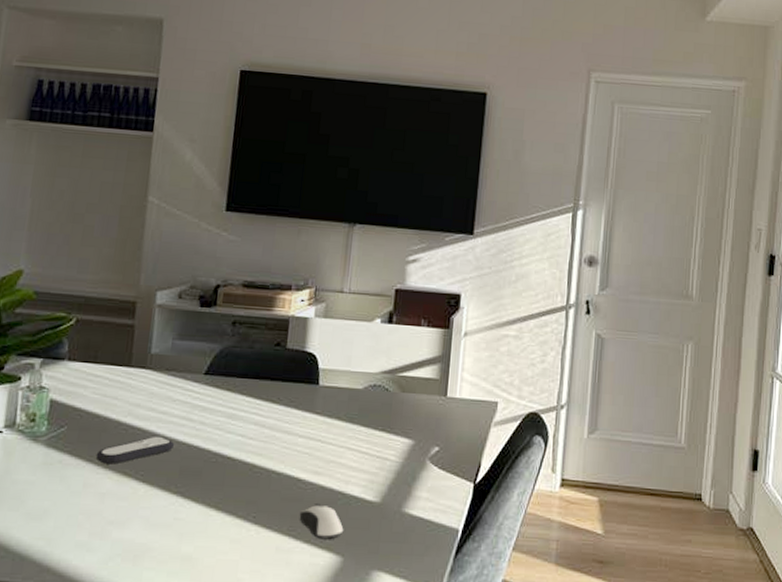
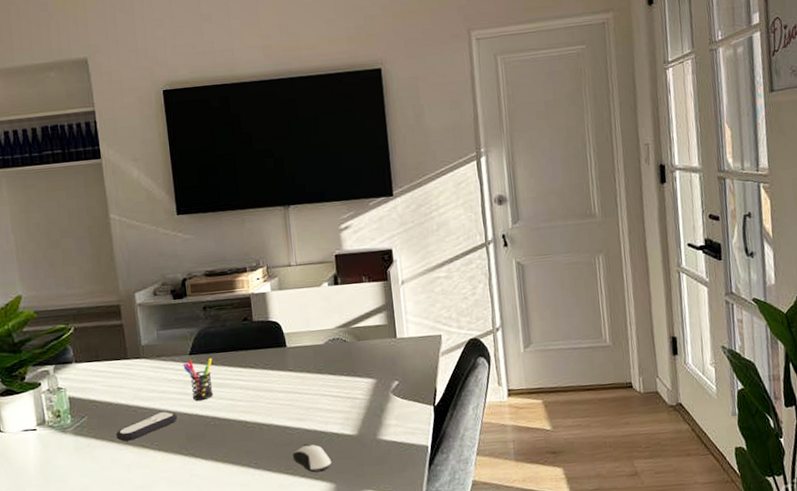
pen holder: none [193,380,230,431] -> present [183,357,214,401]

